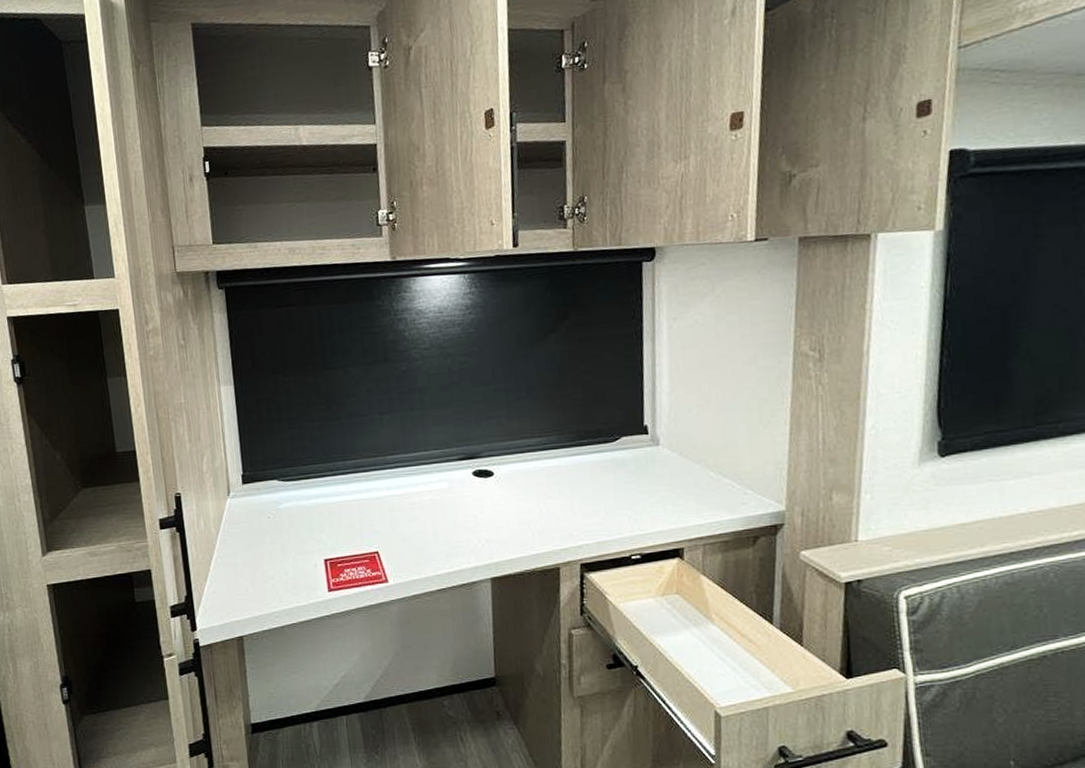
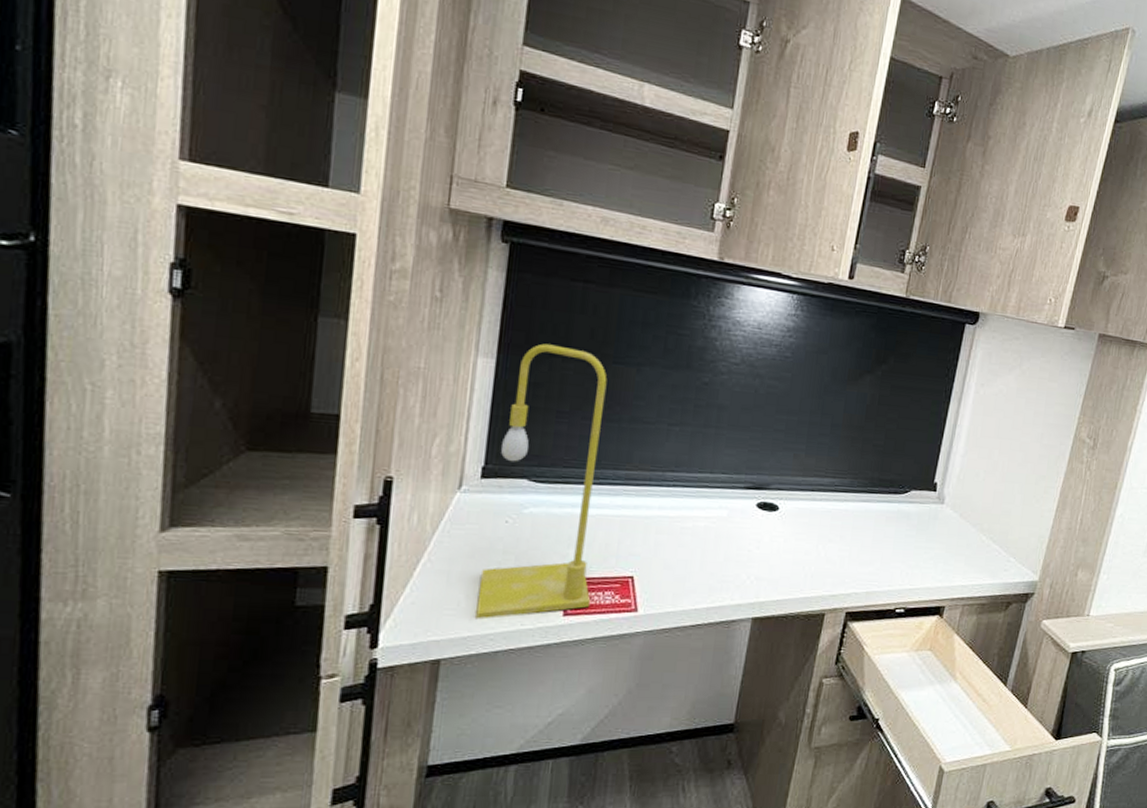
table lamp: none [252,364,348,601] -> present [476,343,608,619]

